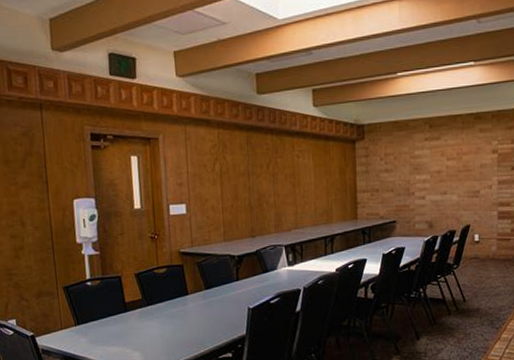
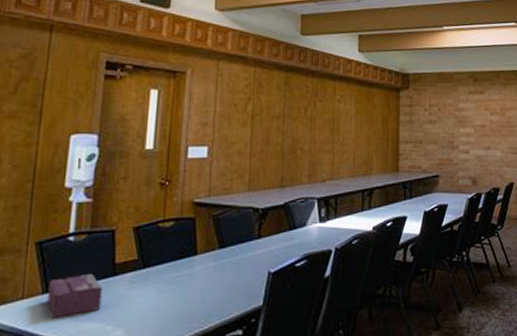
tissue box: none [78,311,120,344] -> present [46,274,103,319]

